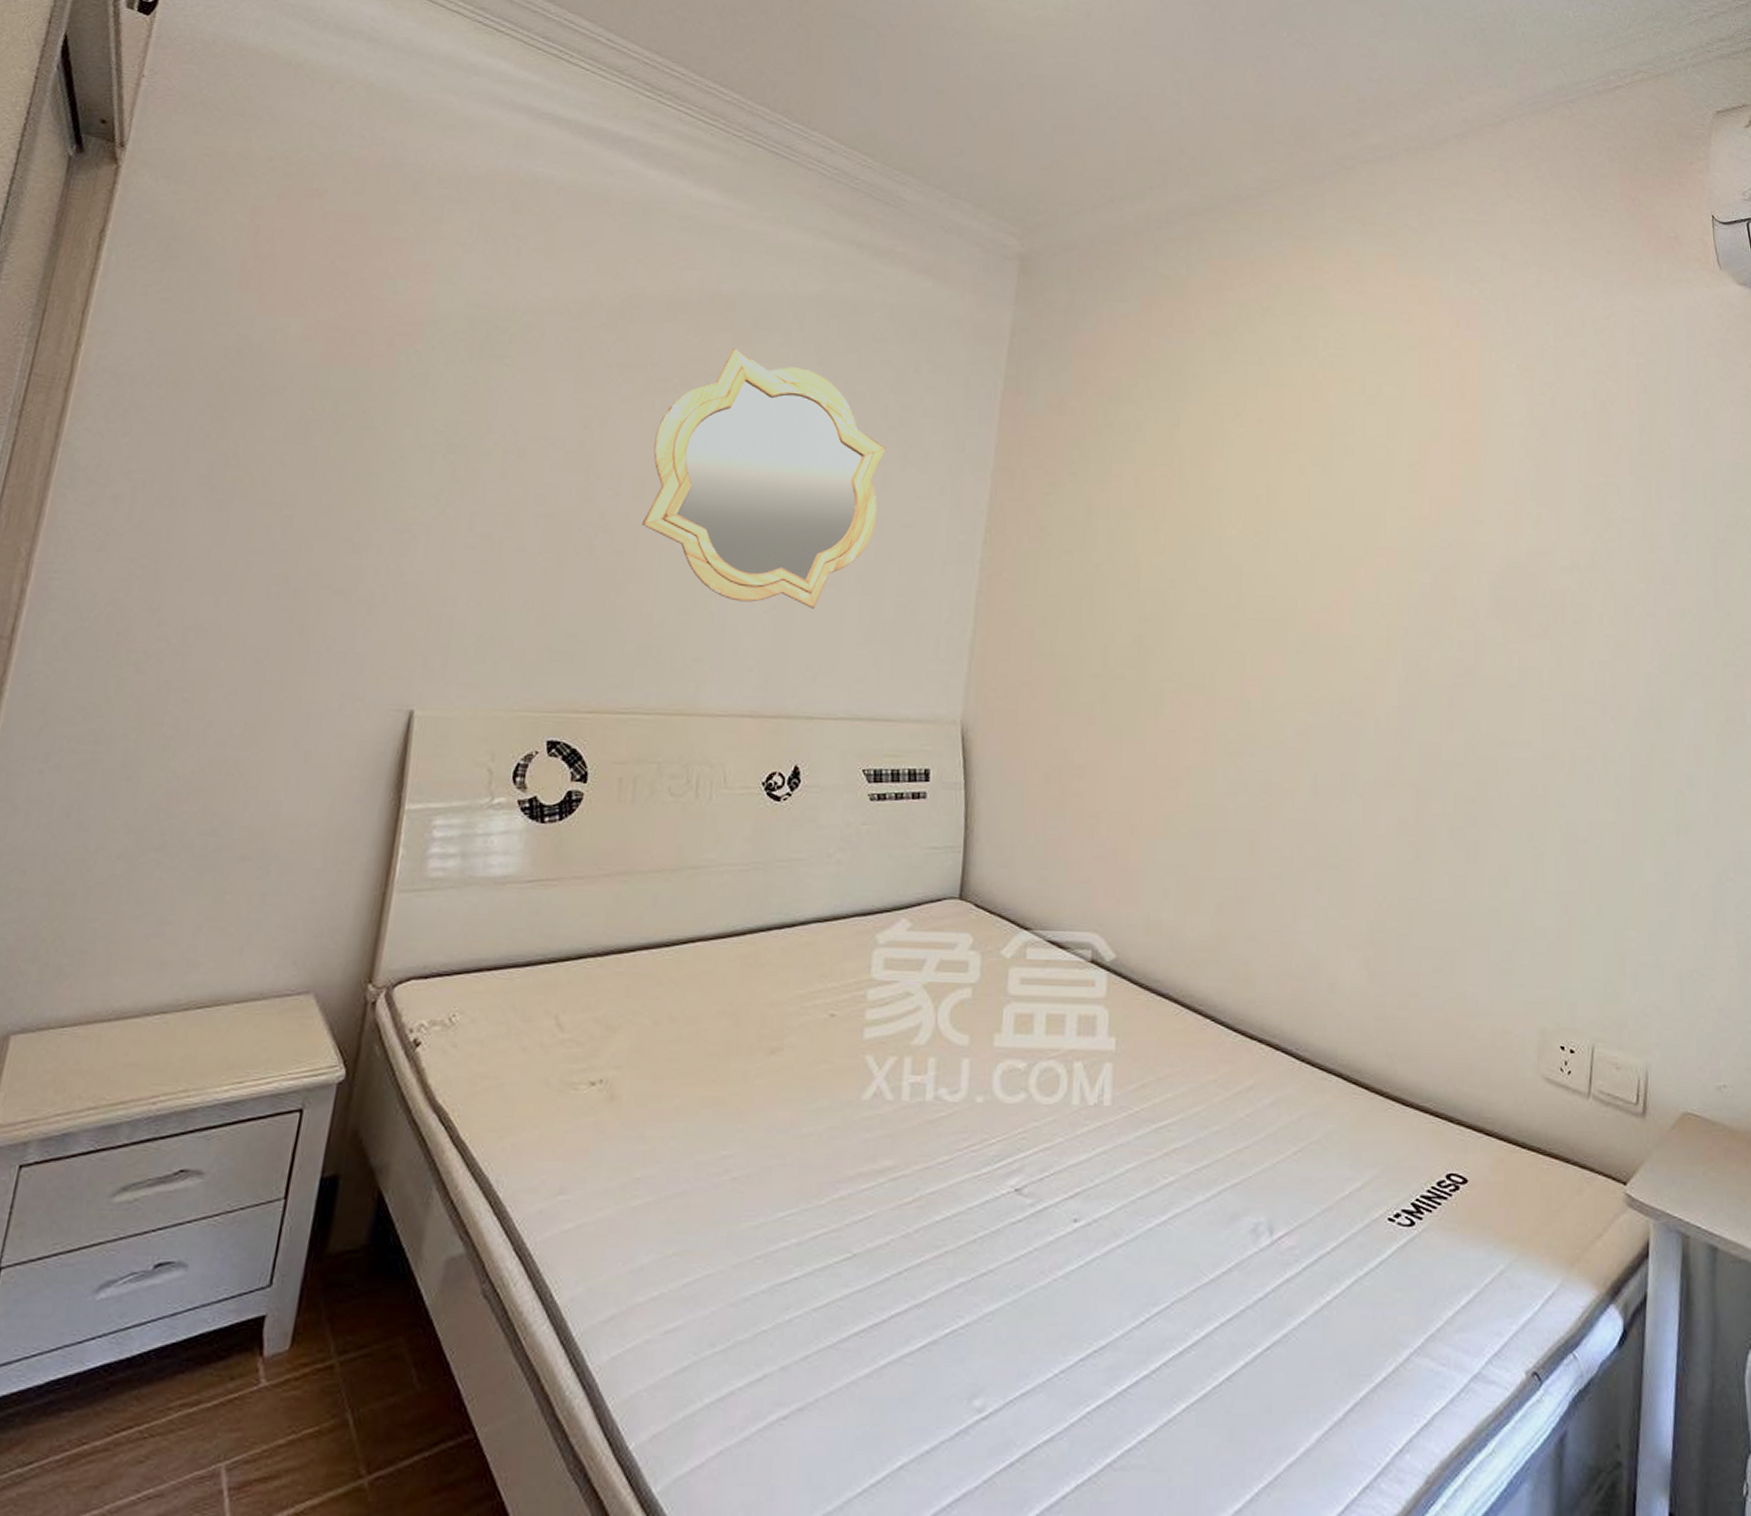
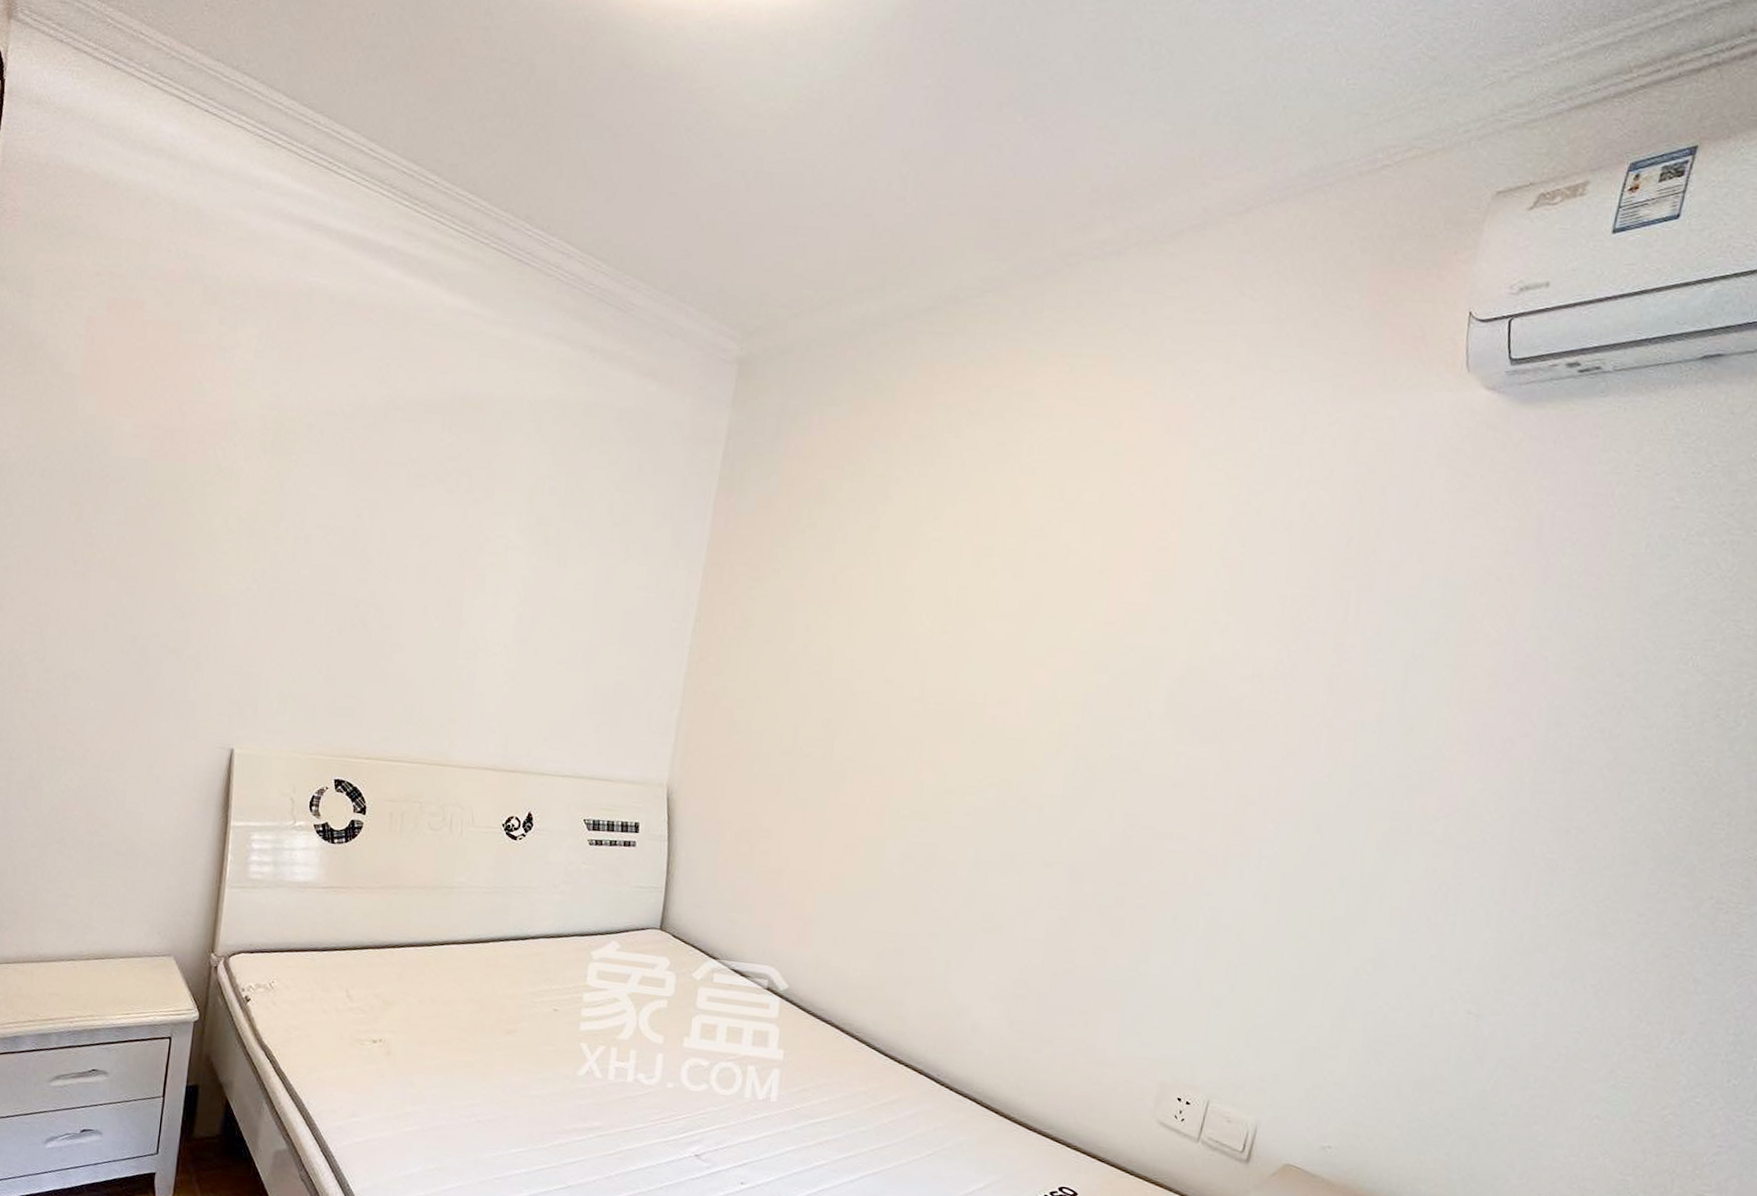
mirror: present [642,348,886,609] -> none [405,447,611,682]

